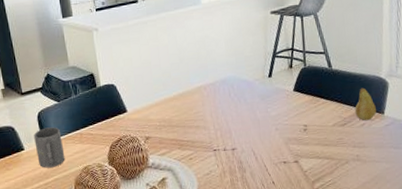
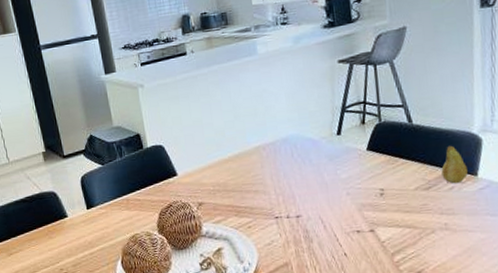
mug: present [34,127,65,168] -> none [77,192,111,237]

